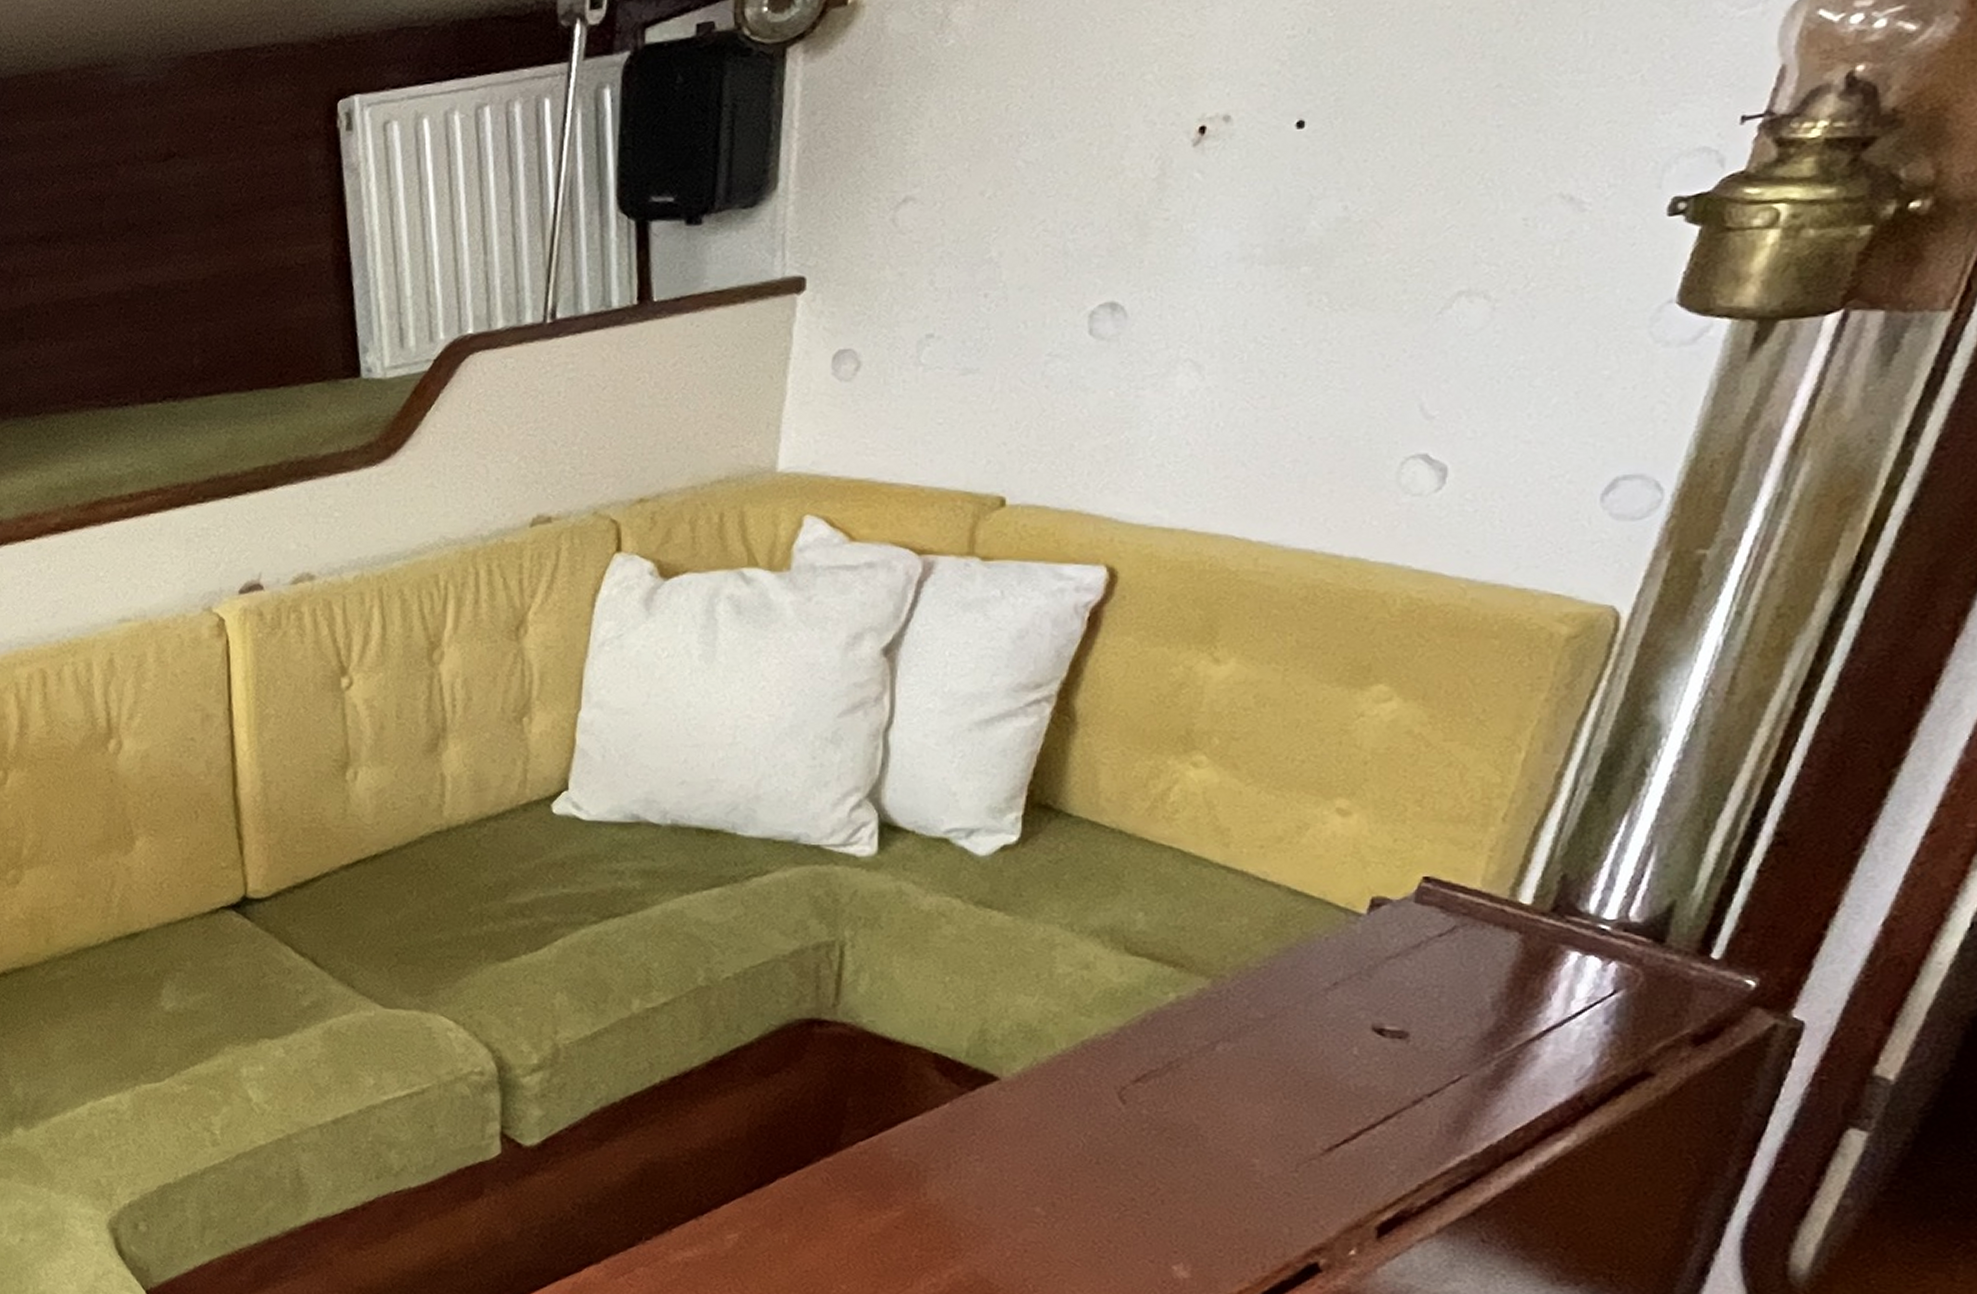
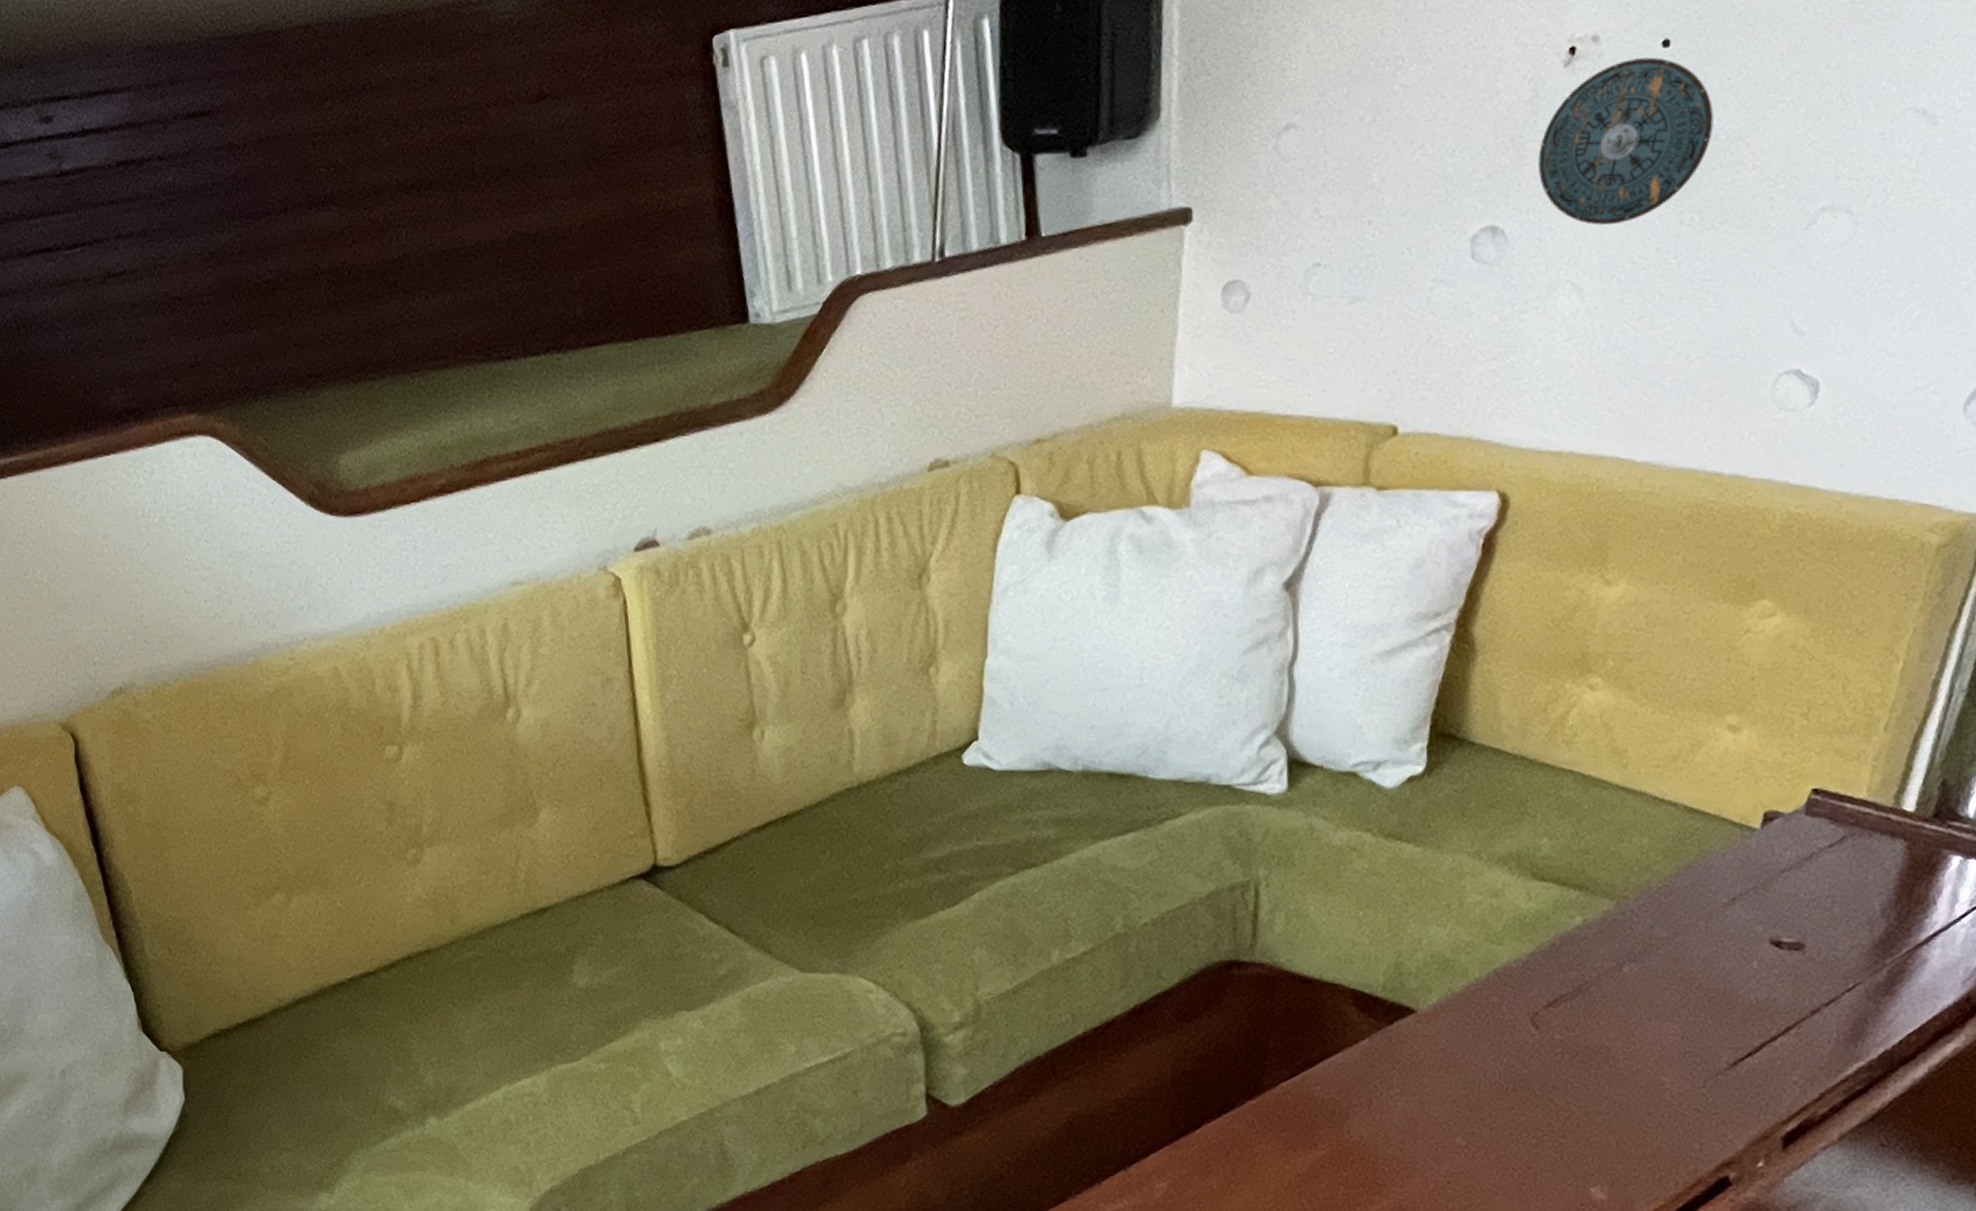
compass: none [1162,138,1347,304] -> present [1538,57,1714,225]

